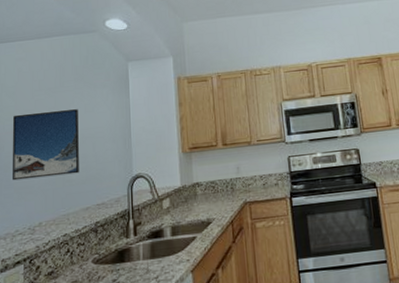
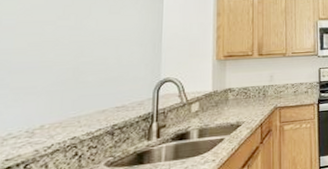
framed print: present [13,109,79,181] -> none [8,9,101,80]

